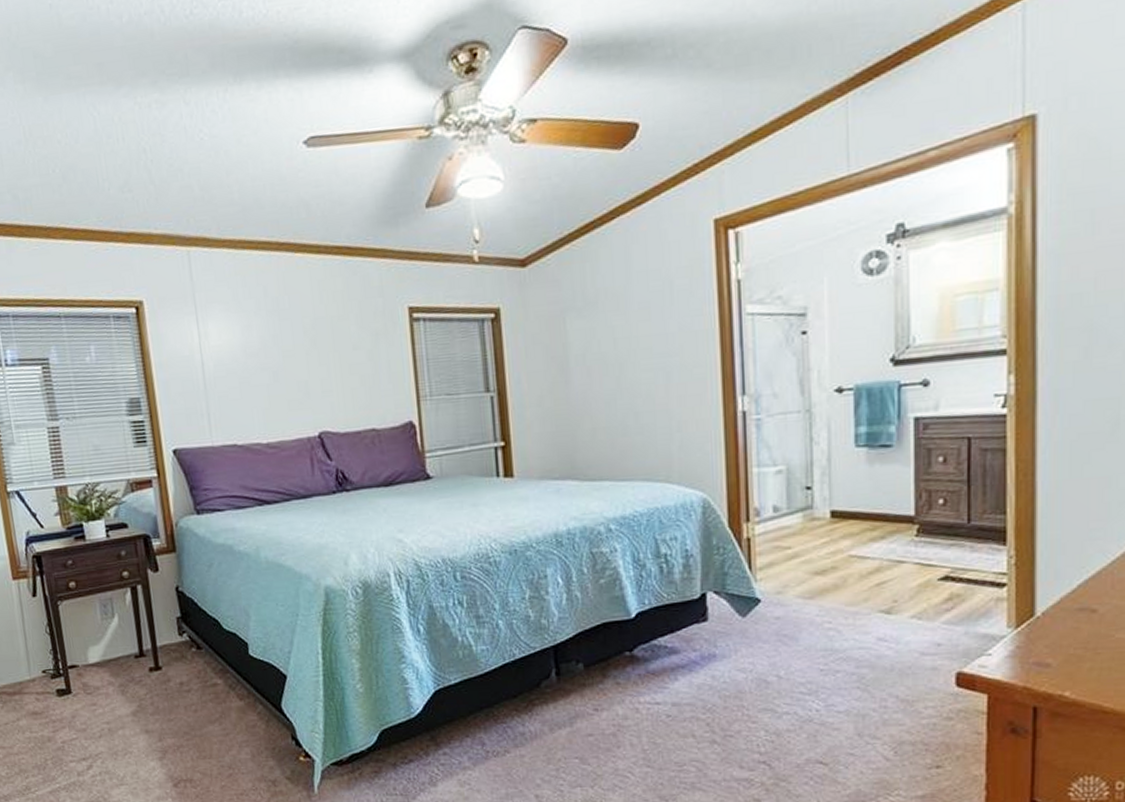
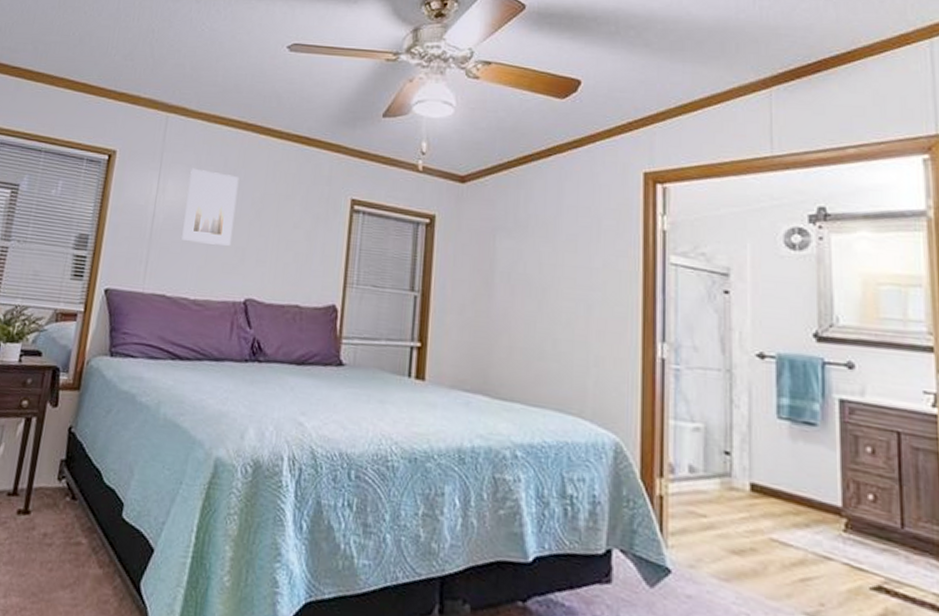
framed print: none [230,304,292,385] -> present [182,168,239,246]

